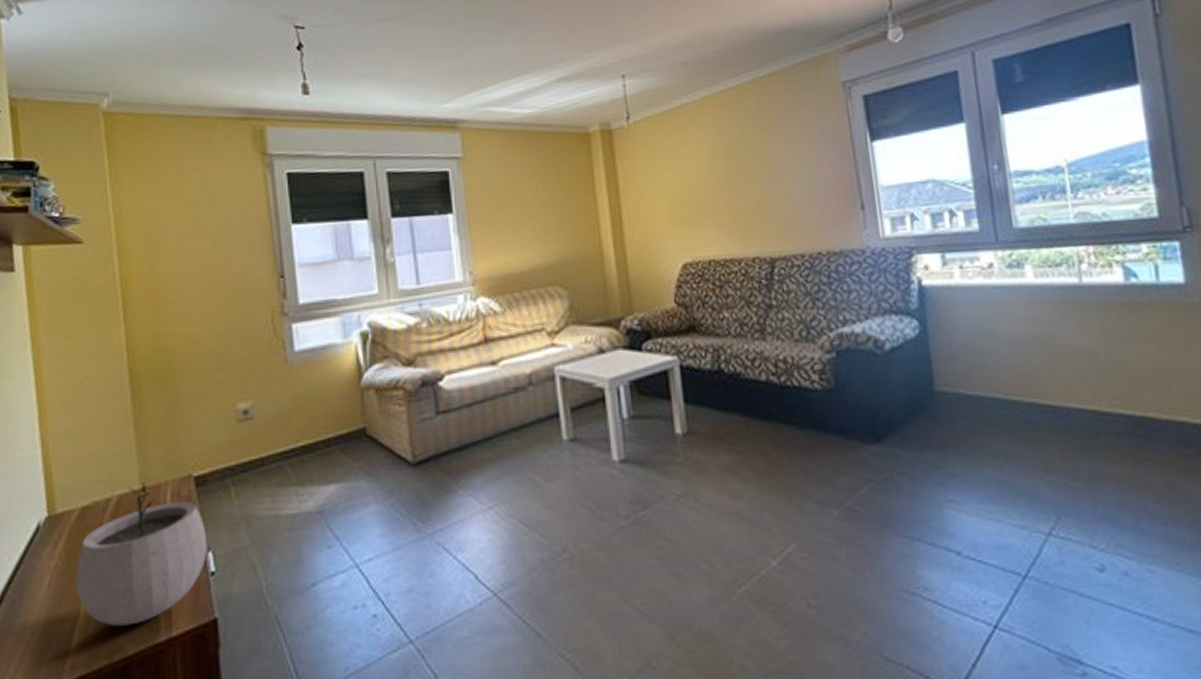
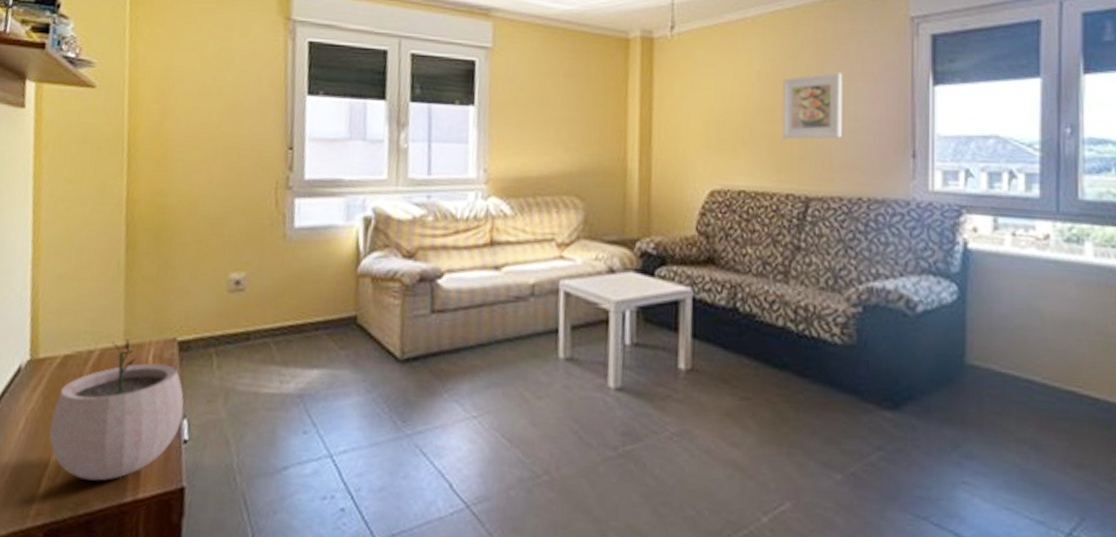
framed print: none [735,140,796,208] -> present [782,72,843,140]

